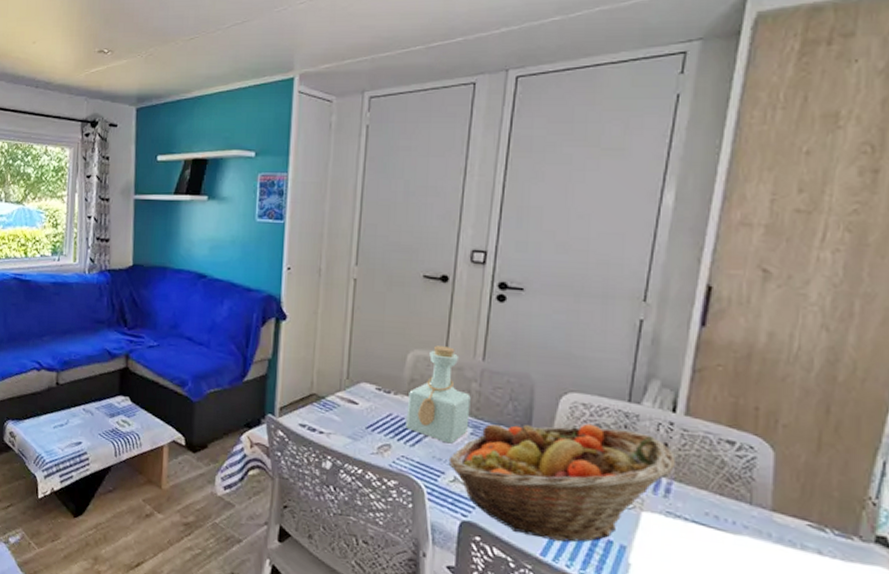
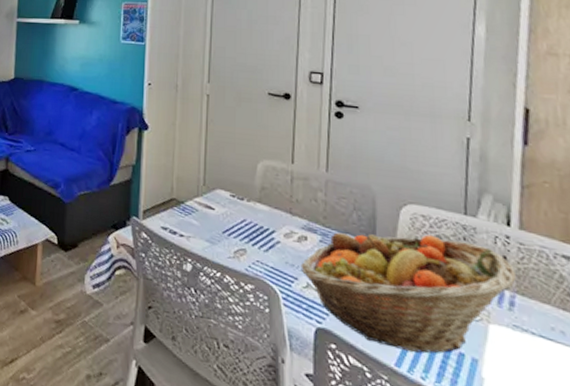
bottle: present [406,345,471,444] -> none [259,157,318,250]

